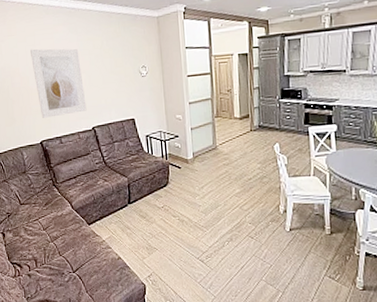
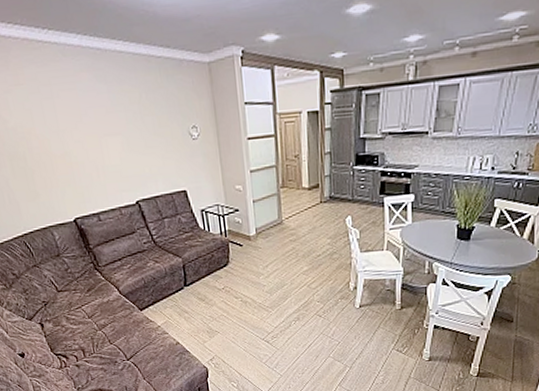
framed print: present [30,48,87,118] -> none [47,103,128,191]

